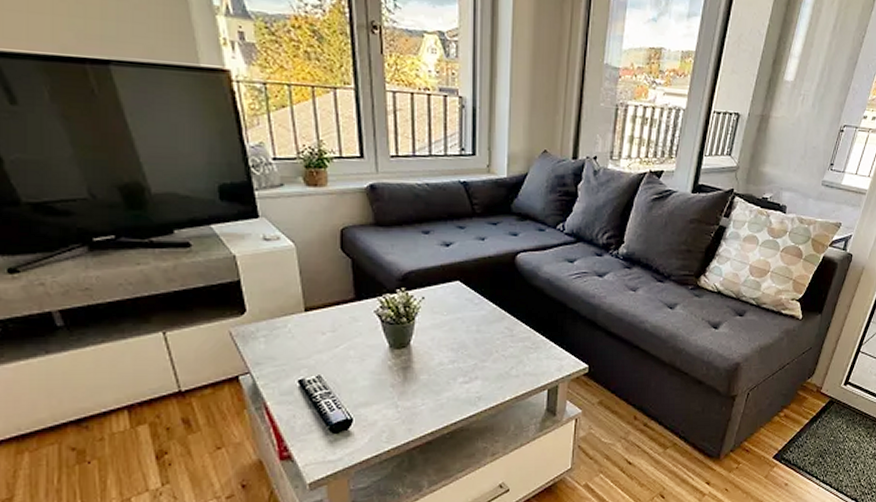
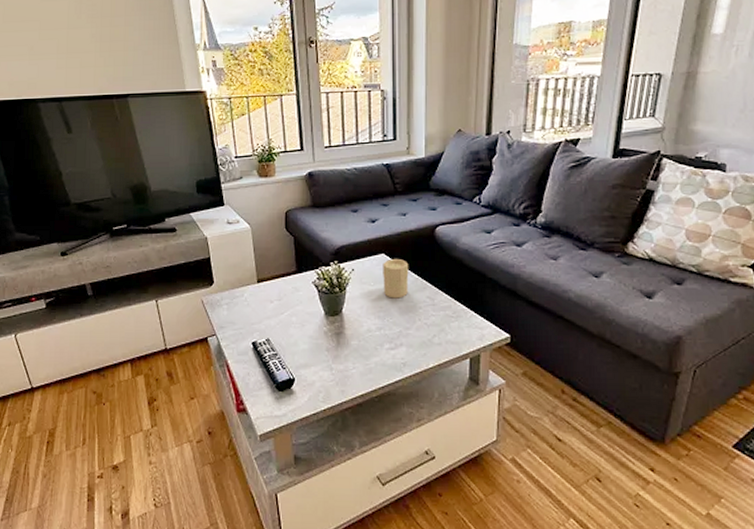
candle: none [457,286,487,329] -> present [383,258,409,299]

